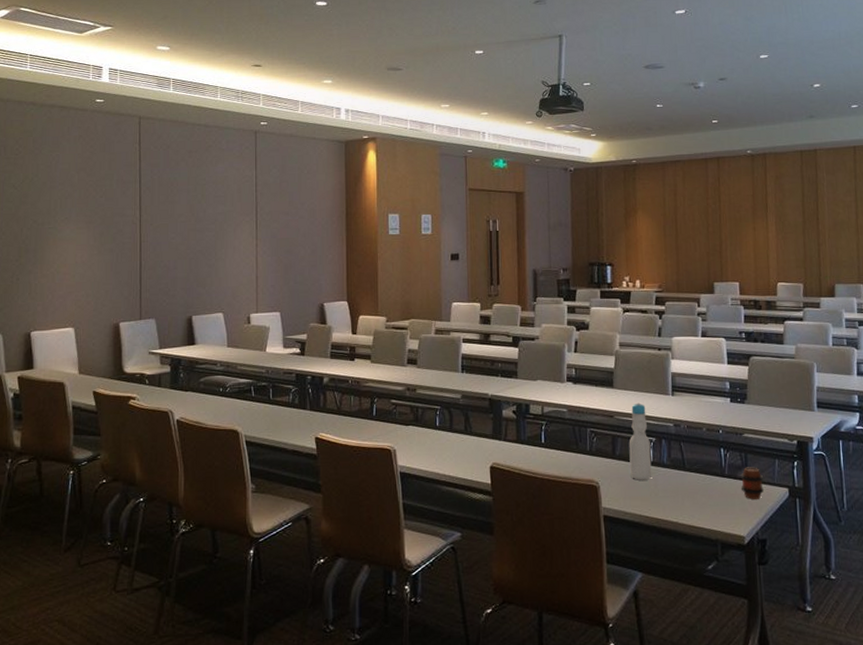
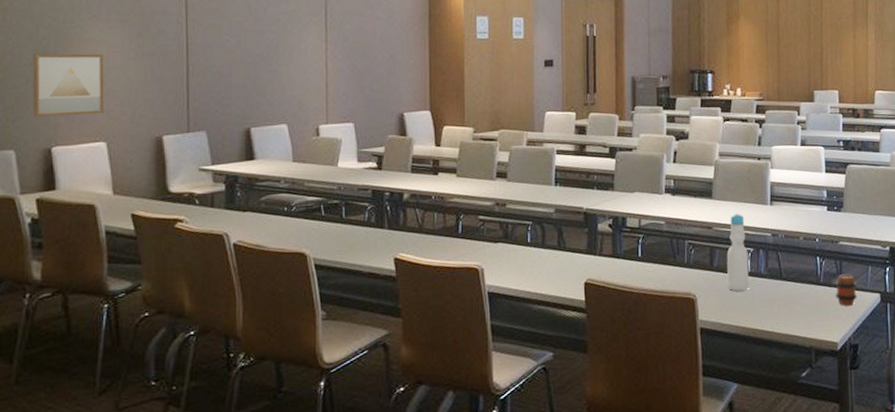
wall art: none [17,251,73,306] -> present [33,53,104,118]

